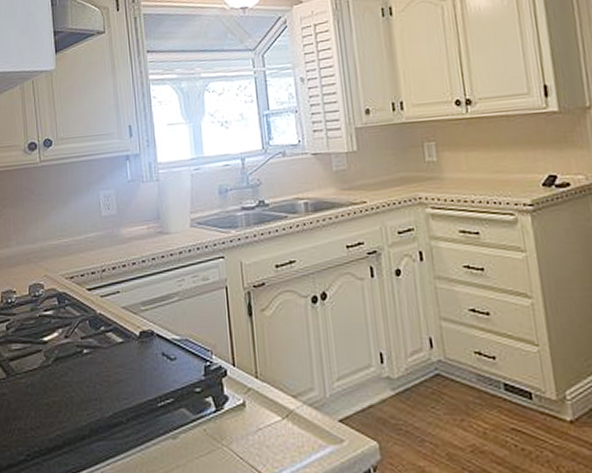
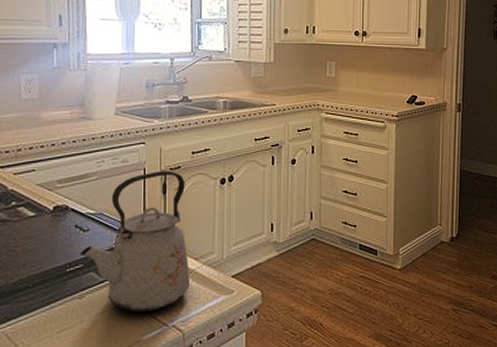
kettle: none [169,287,291,460] -> present [80,170,191,313]

